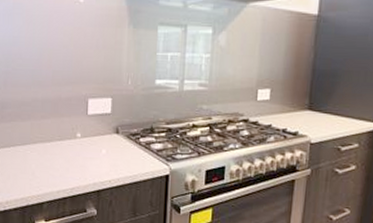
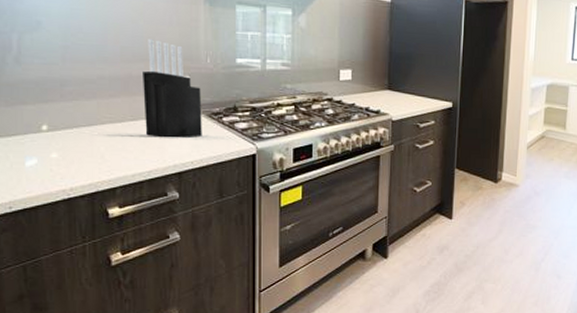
knife block: none [70,63,121,157] -> present [143,39,202,137]

